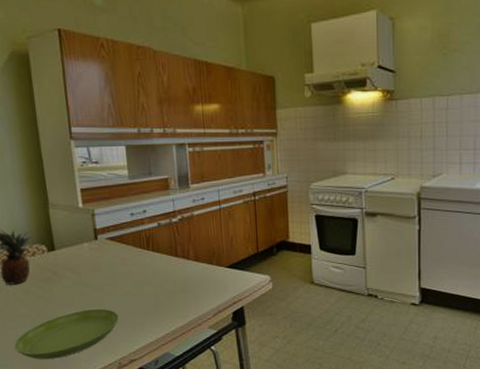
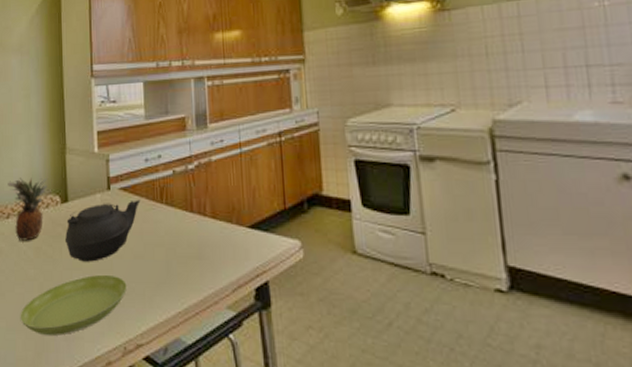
teapot: none [54,247,128,300] -> present [64,199,141,262]

